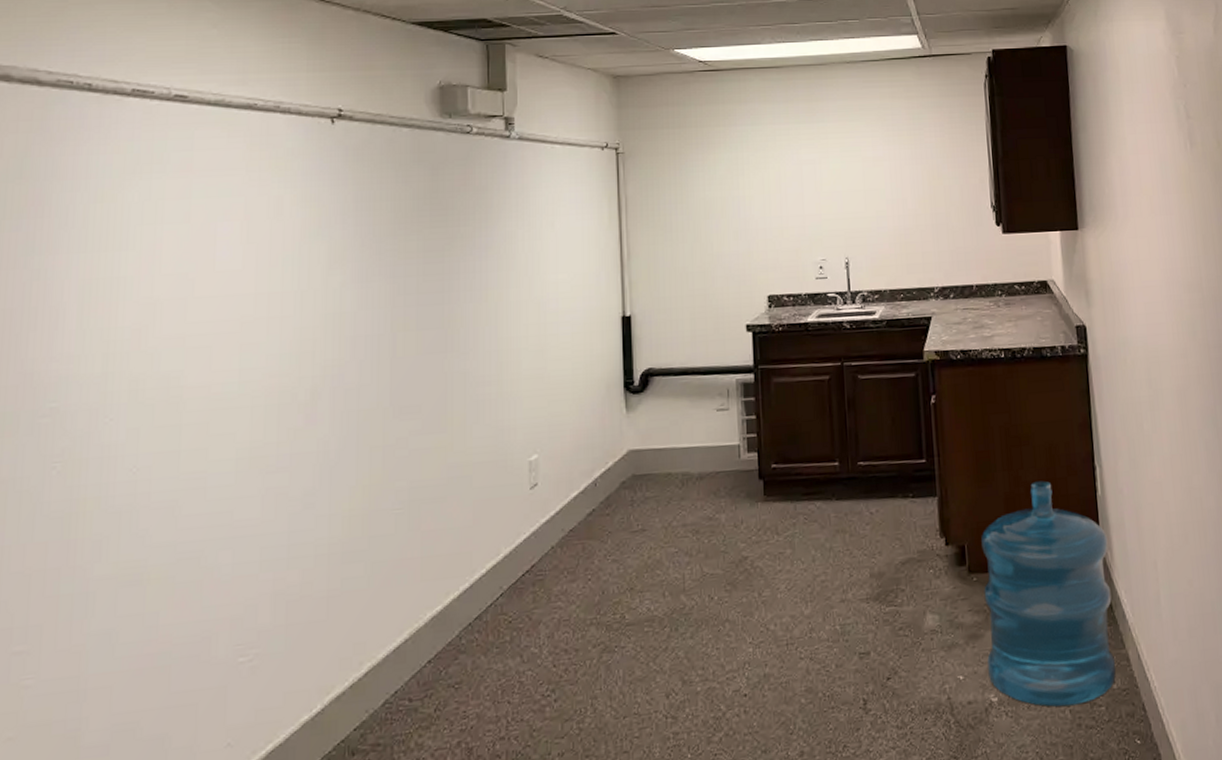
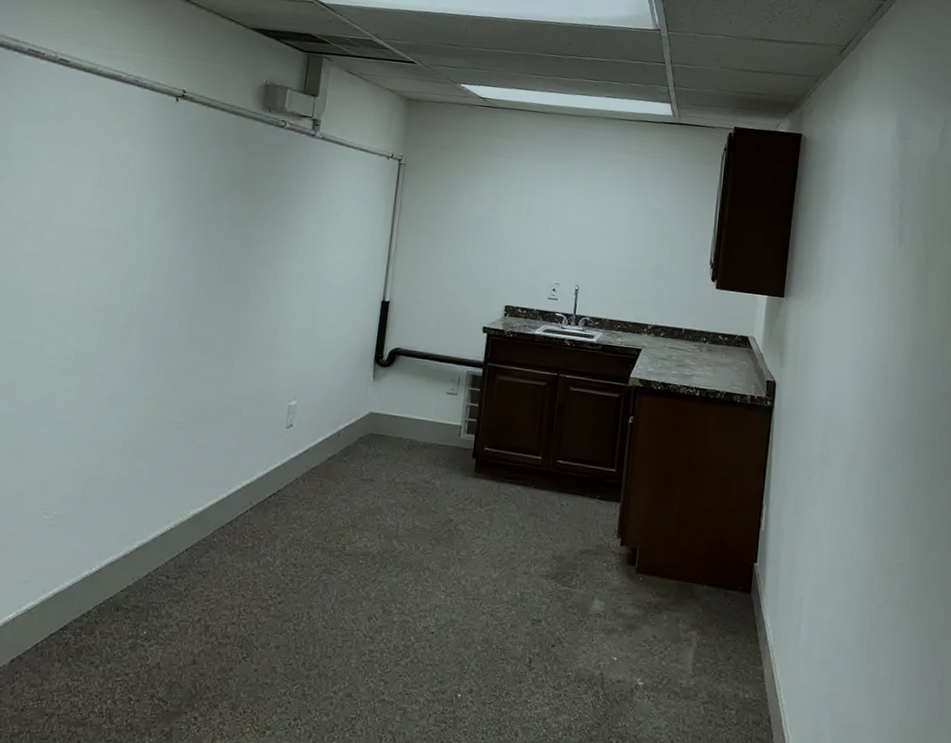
water jug: present [981,480,1116,707] -> none [639,507,763,705]

